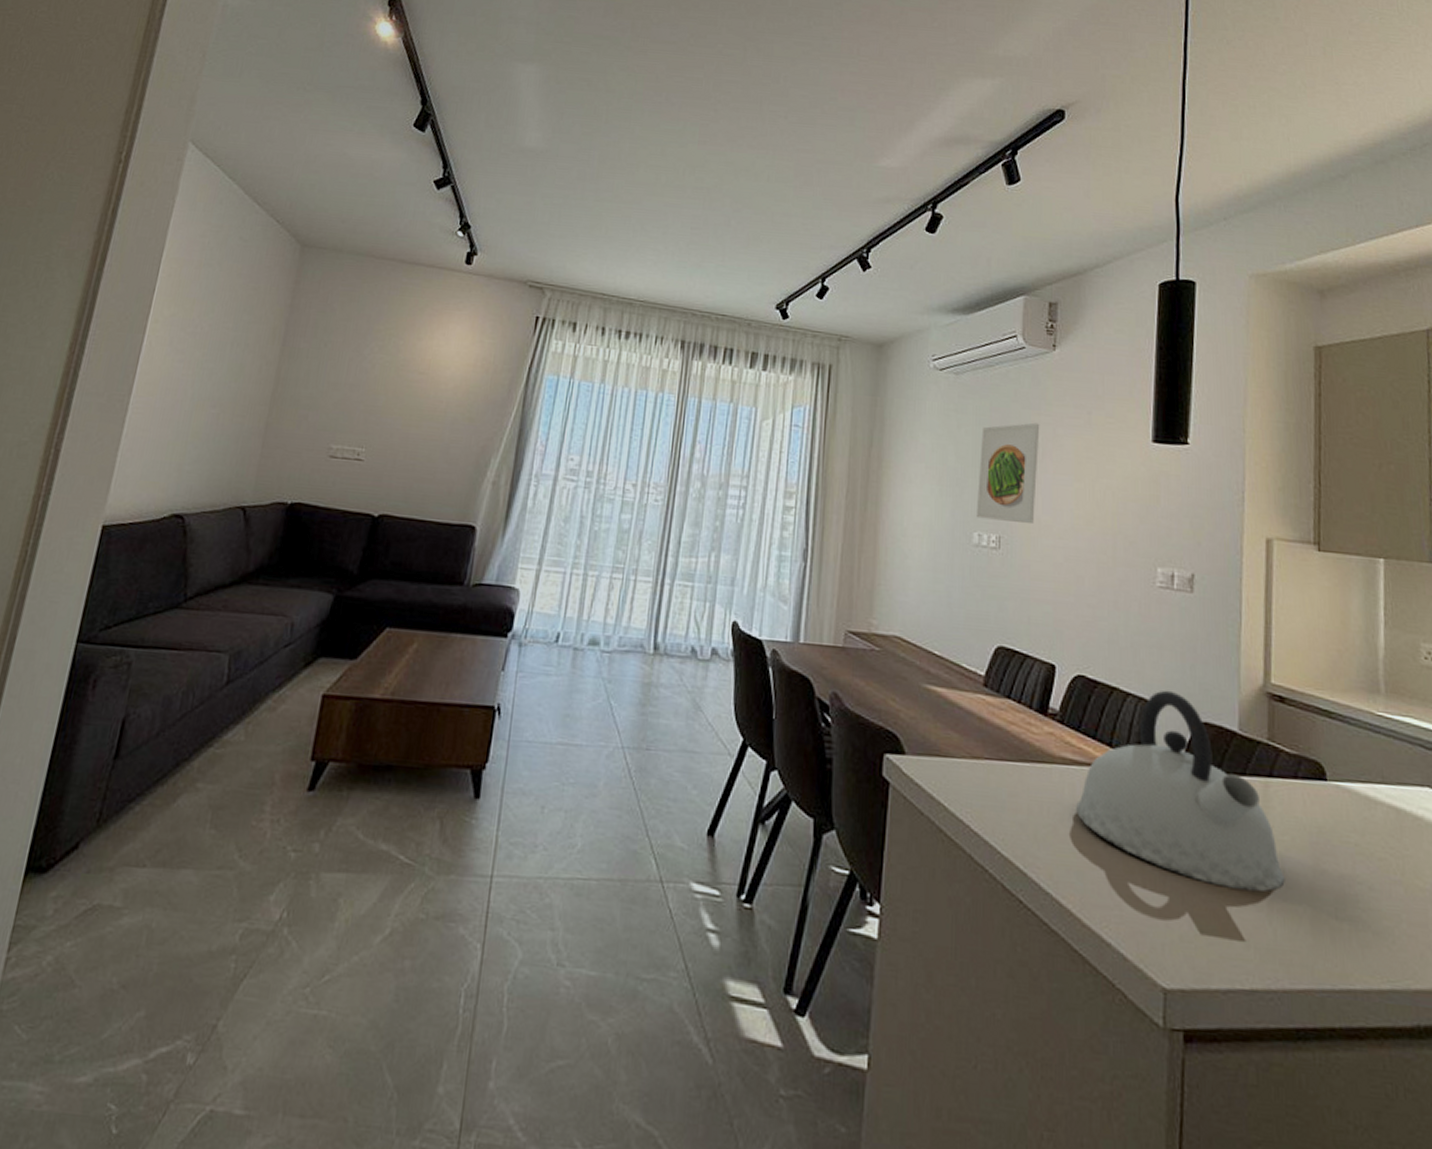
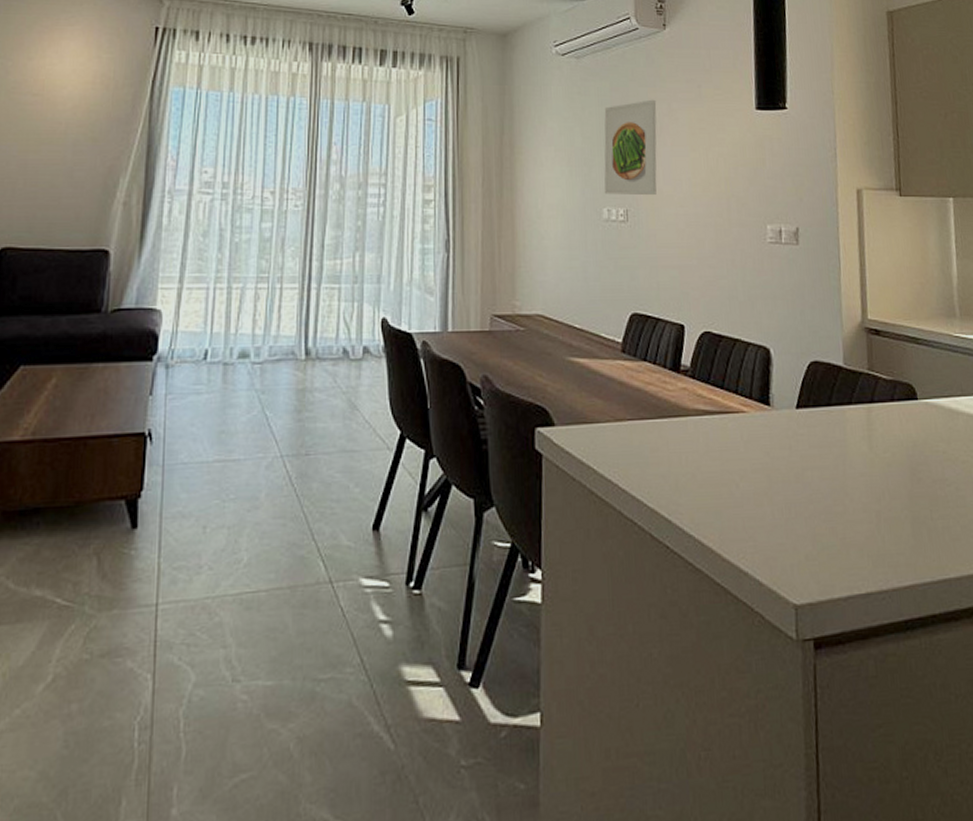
kettle: present [1076,690,1285,892] -> none [710,336,889,507]

